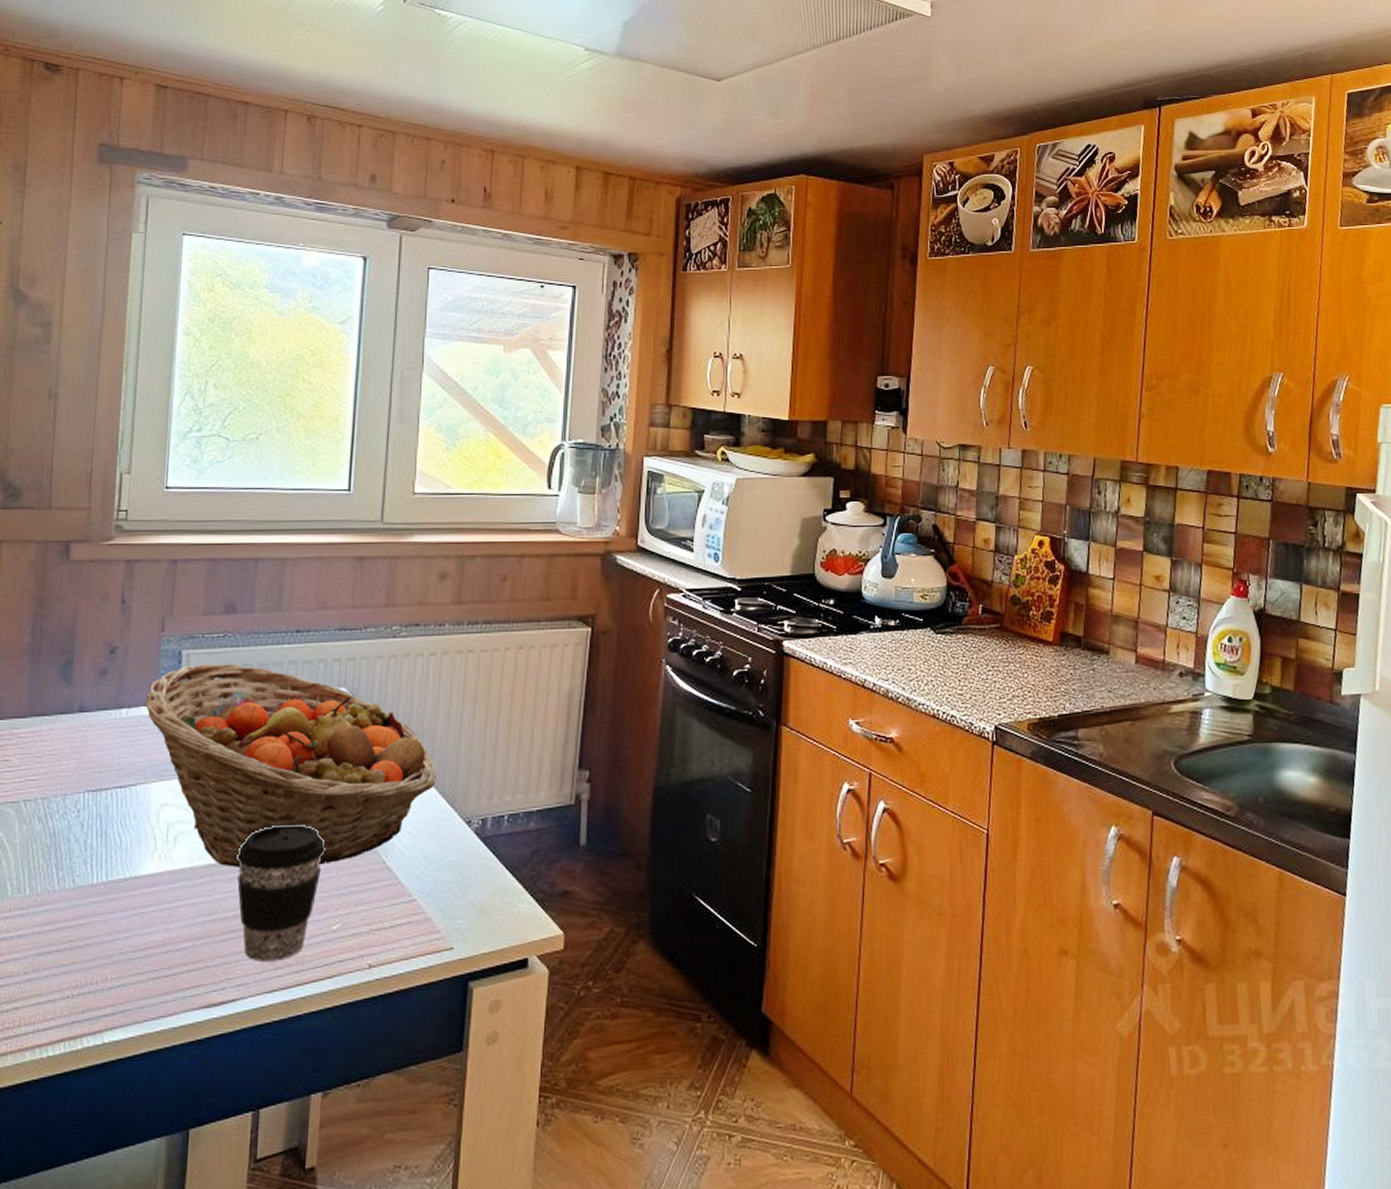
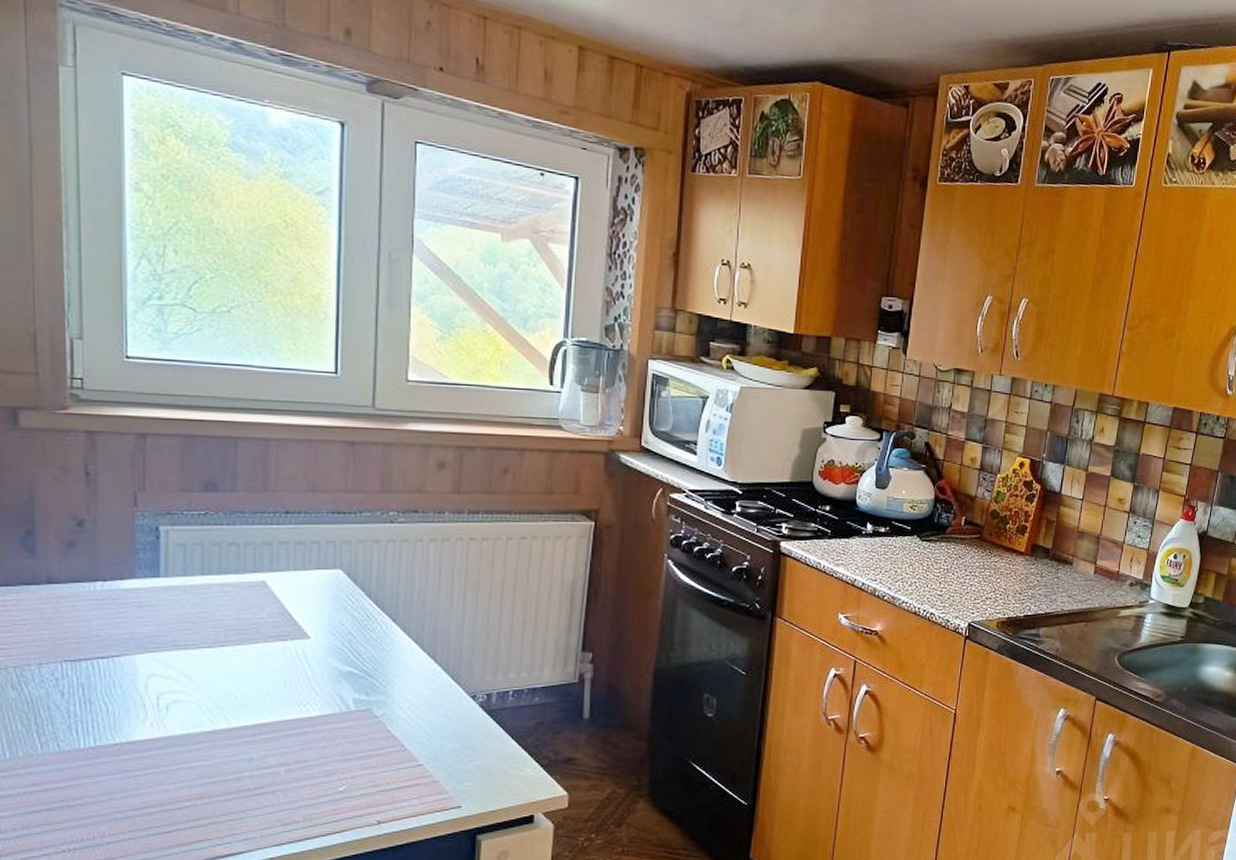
fruit basket: present [145,663,436,867] -> none [122,540,439,734]
coffee cup: present [237,823,326,962] -> none [235,695,328,819]

